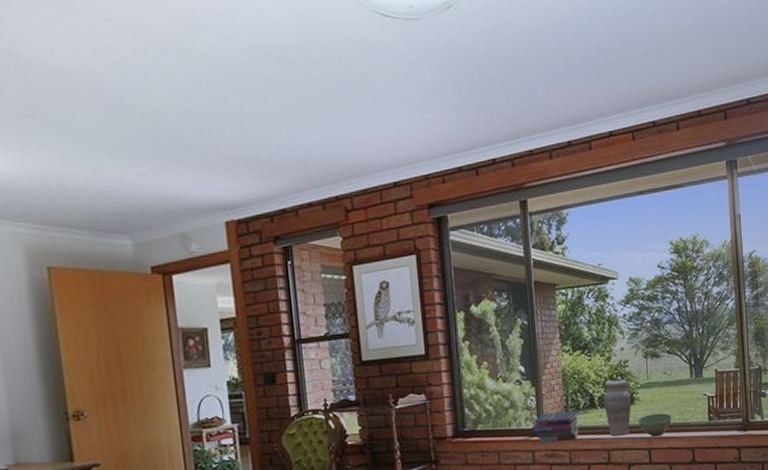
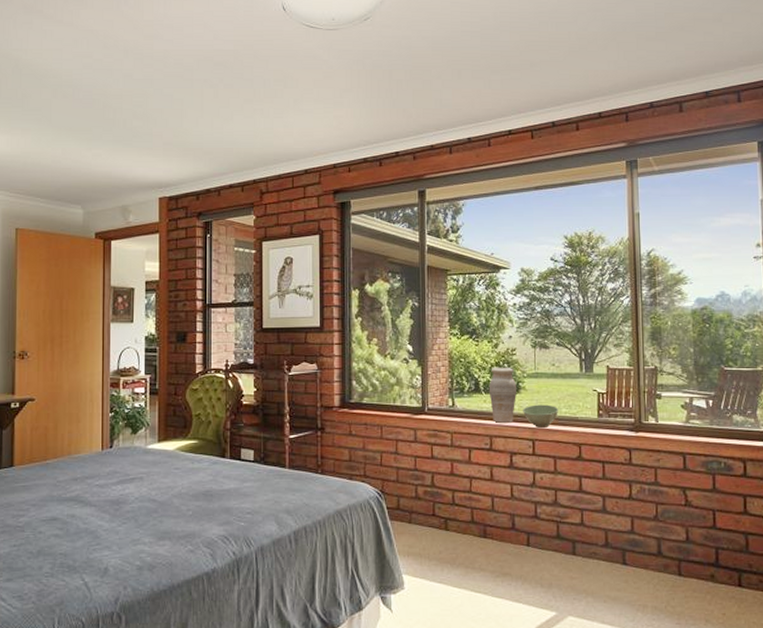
books: present [532,410,580,443] -> none [416,393,463,423]

